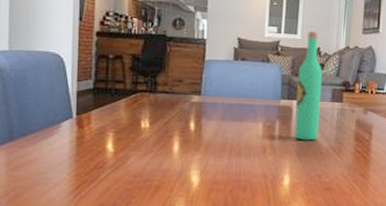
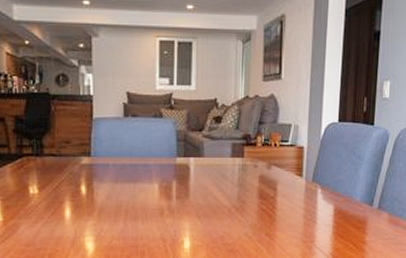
wine bottle: present [294,30,323,141] -> none [192,80,221,200]

